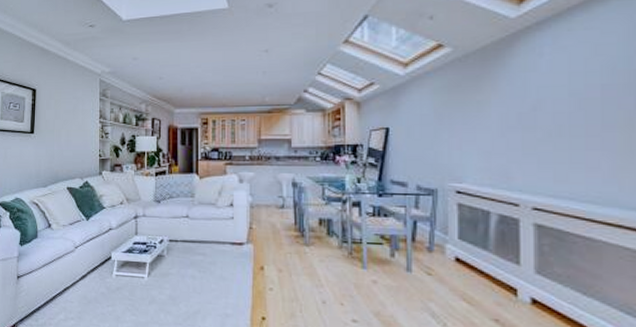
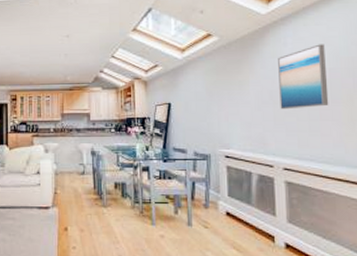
wall art: none [530,53,599,136] -> present [278,44,329,110]

